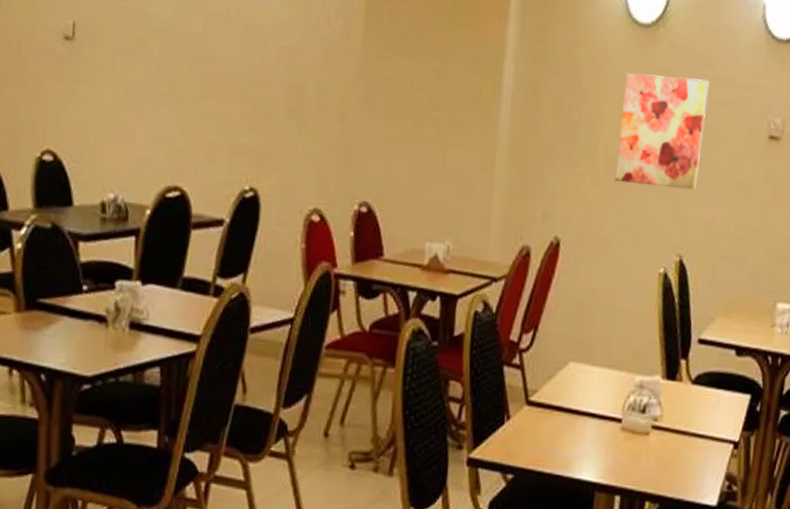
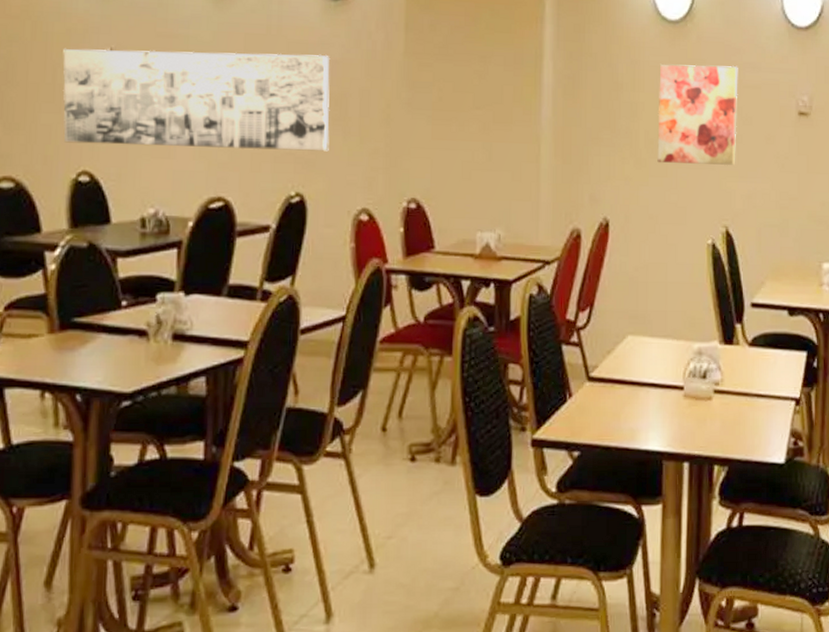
wall art: none [27,19,288,146] -> present [62,49,331,152]

